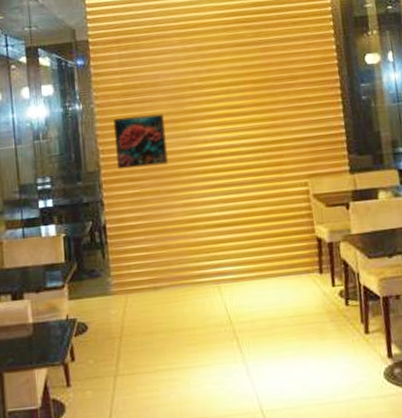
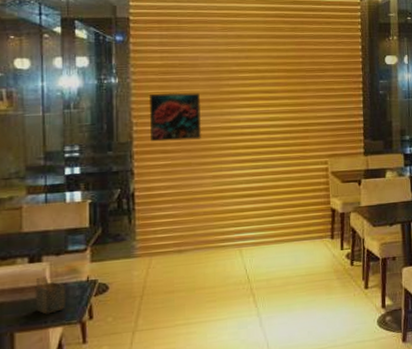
napkin holder: none [19,314,49,355] -> present [35,276,67,315]

